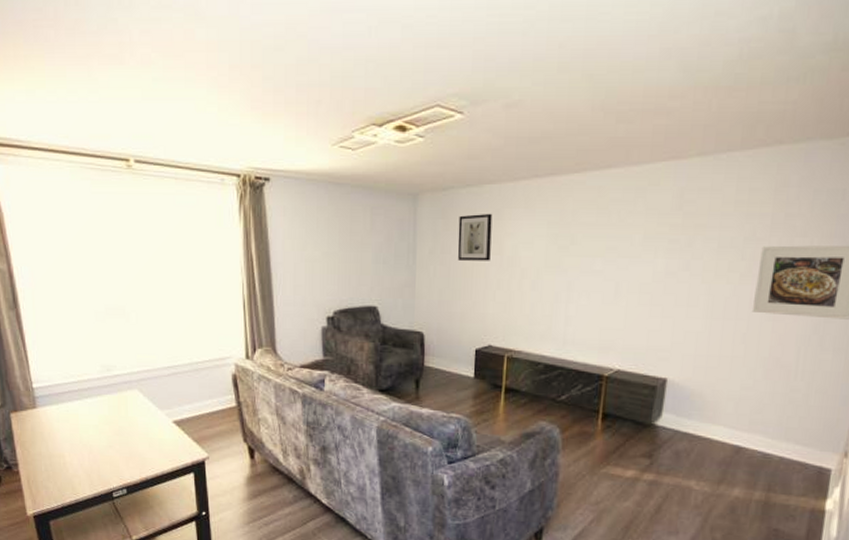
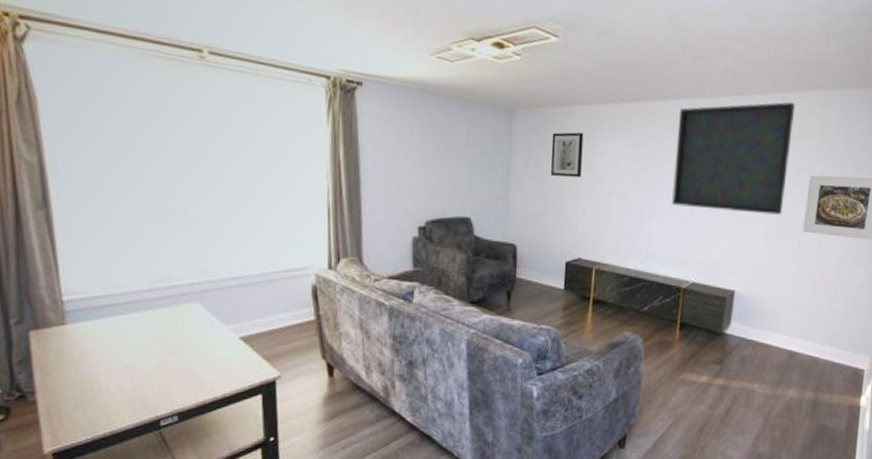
television: none [591,162,743,293] -> present [671,102,795,215]

